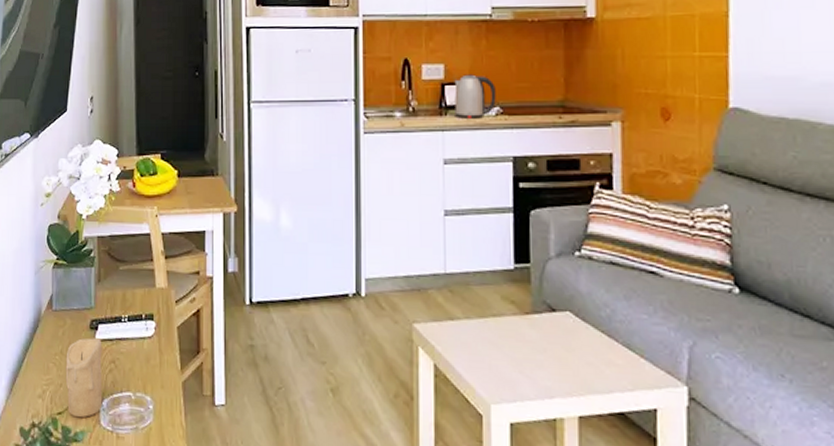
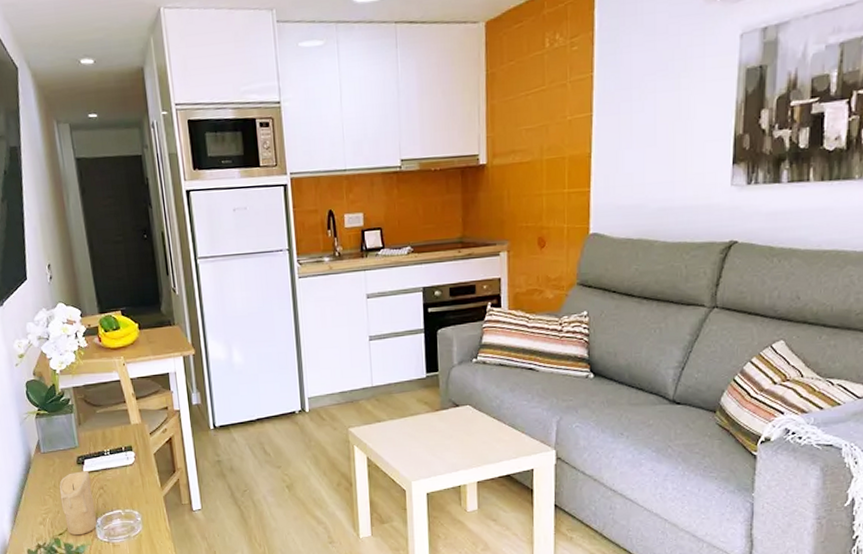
kettle: present [454,74,496,120] -> none [372,220,407,260]

